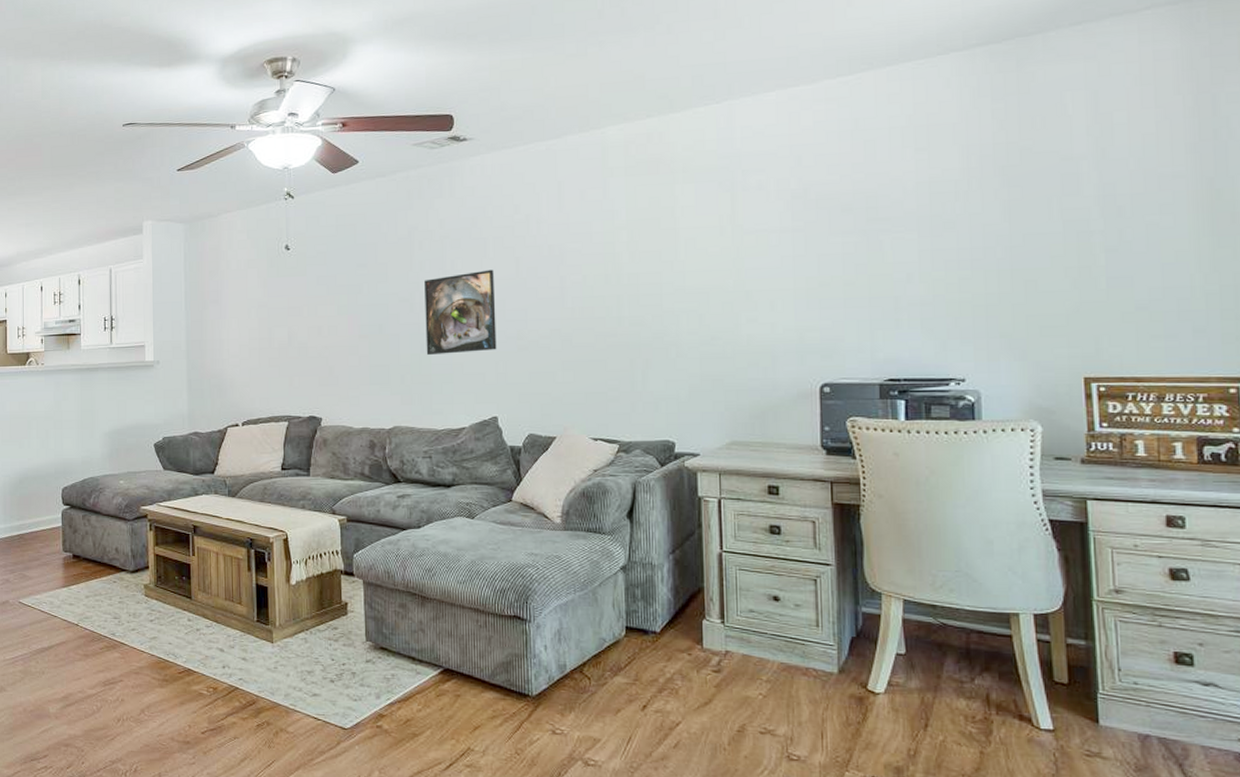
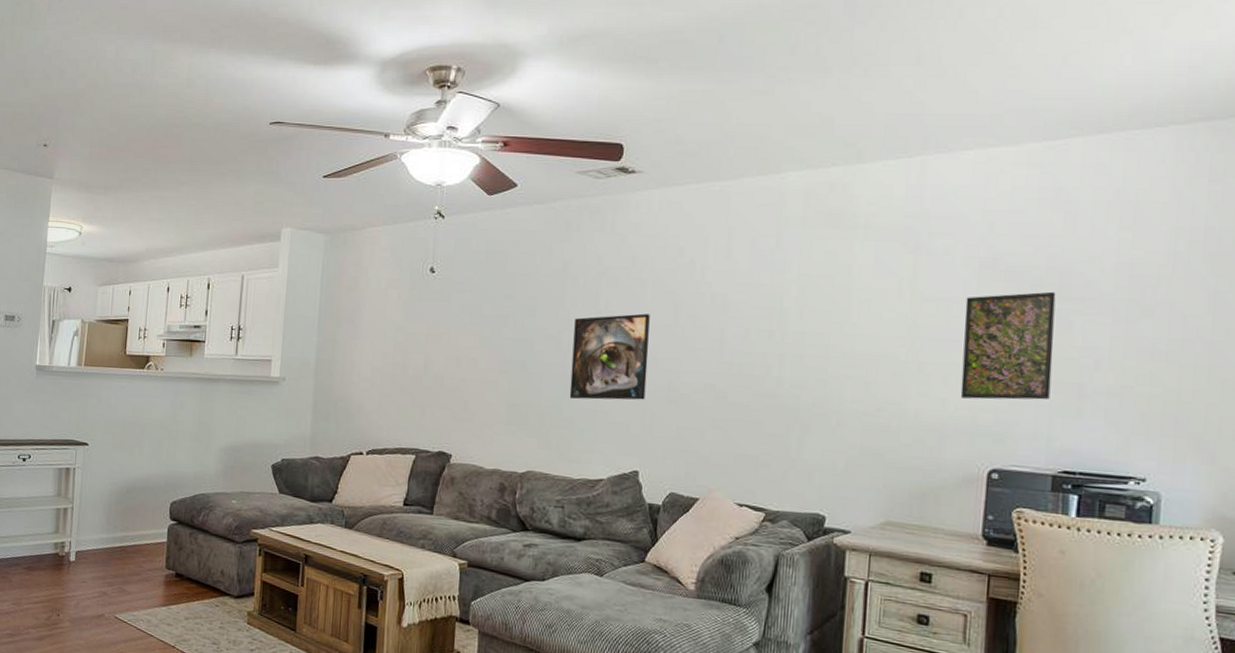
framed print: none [783,214,869,320] -> present [960,291,1056,400]

